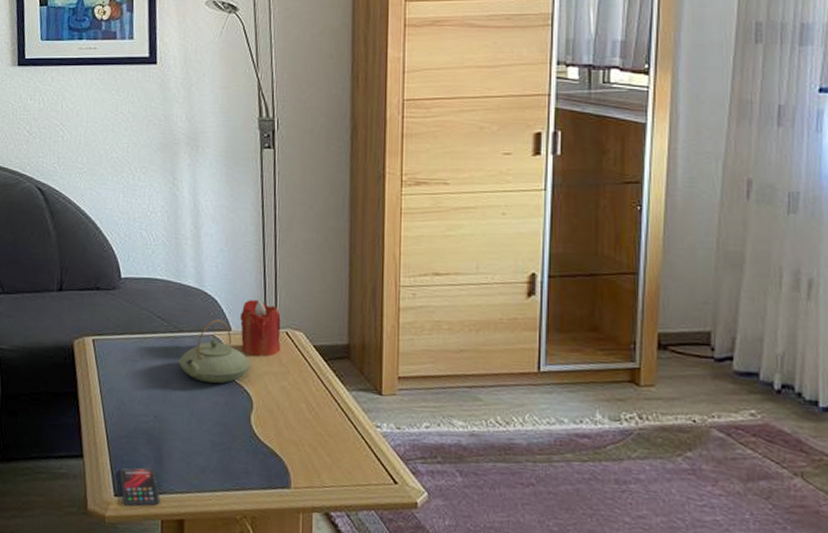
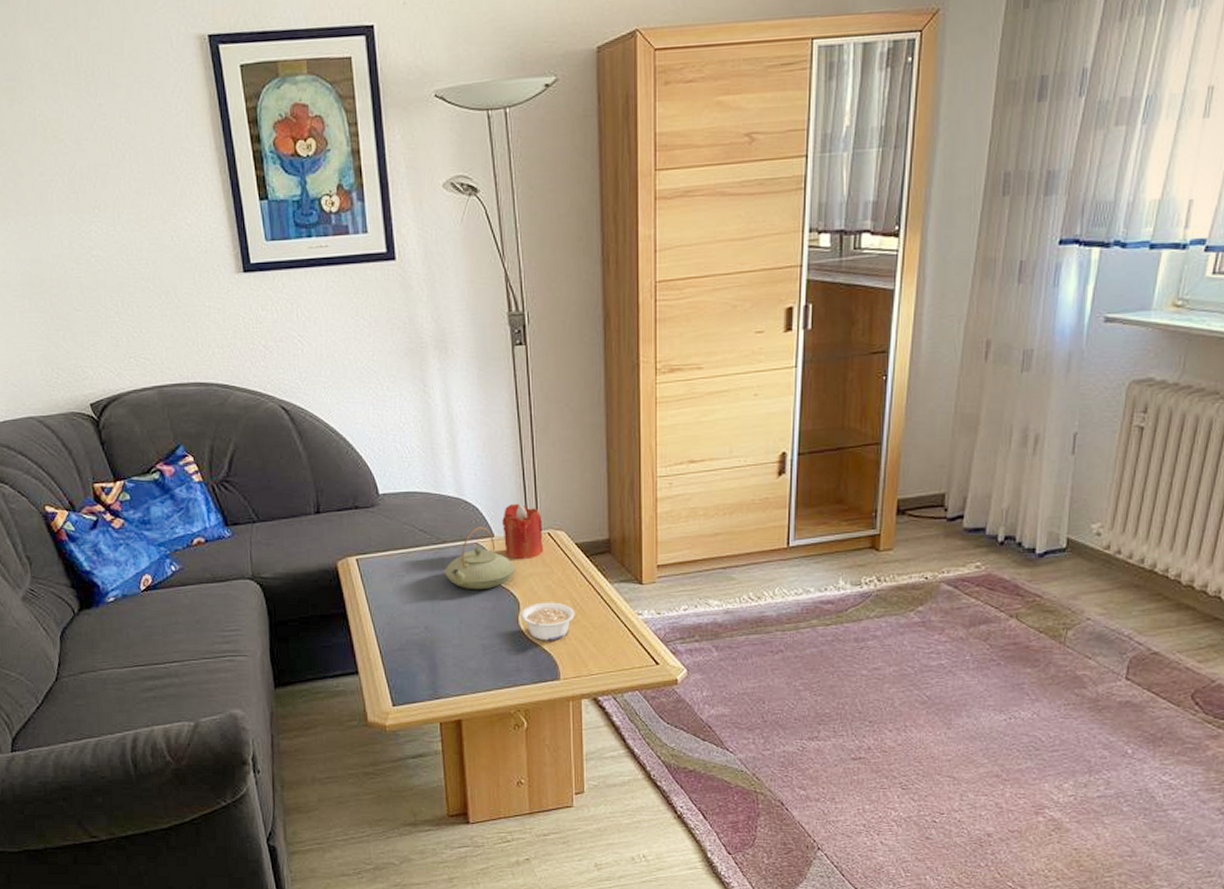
smartphone: present [119,467,160,507] -> none [396,677,437,715]
legume: none [254,402,310,446] -> present [521,602,575,641]

